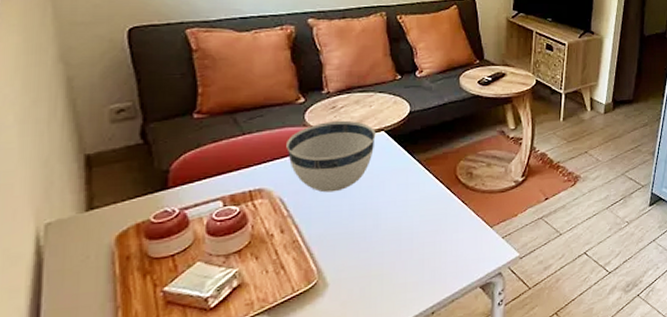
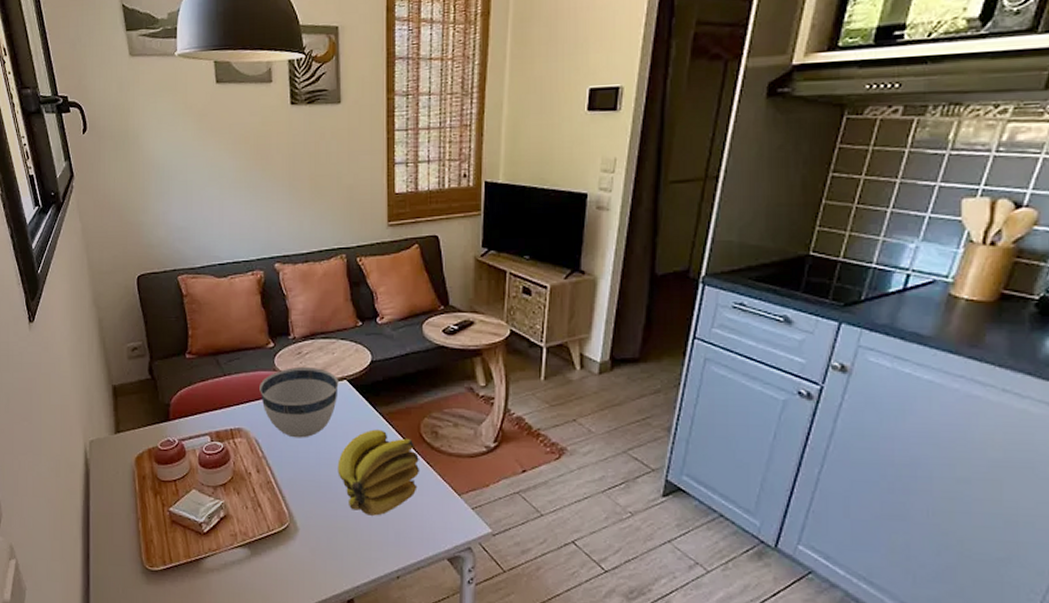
banana: none [373,175,456,259] -> present [337,429,420,516]

